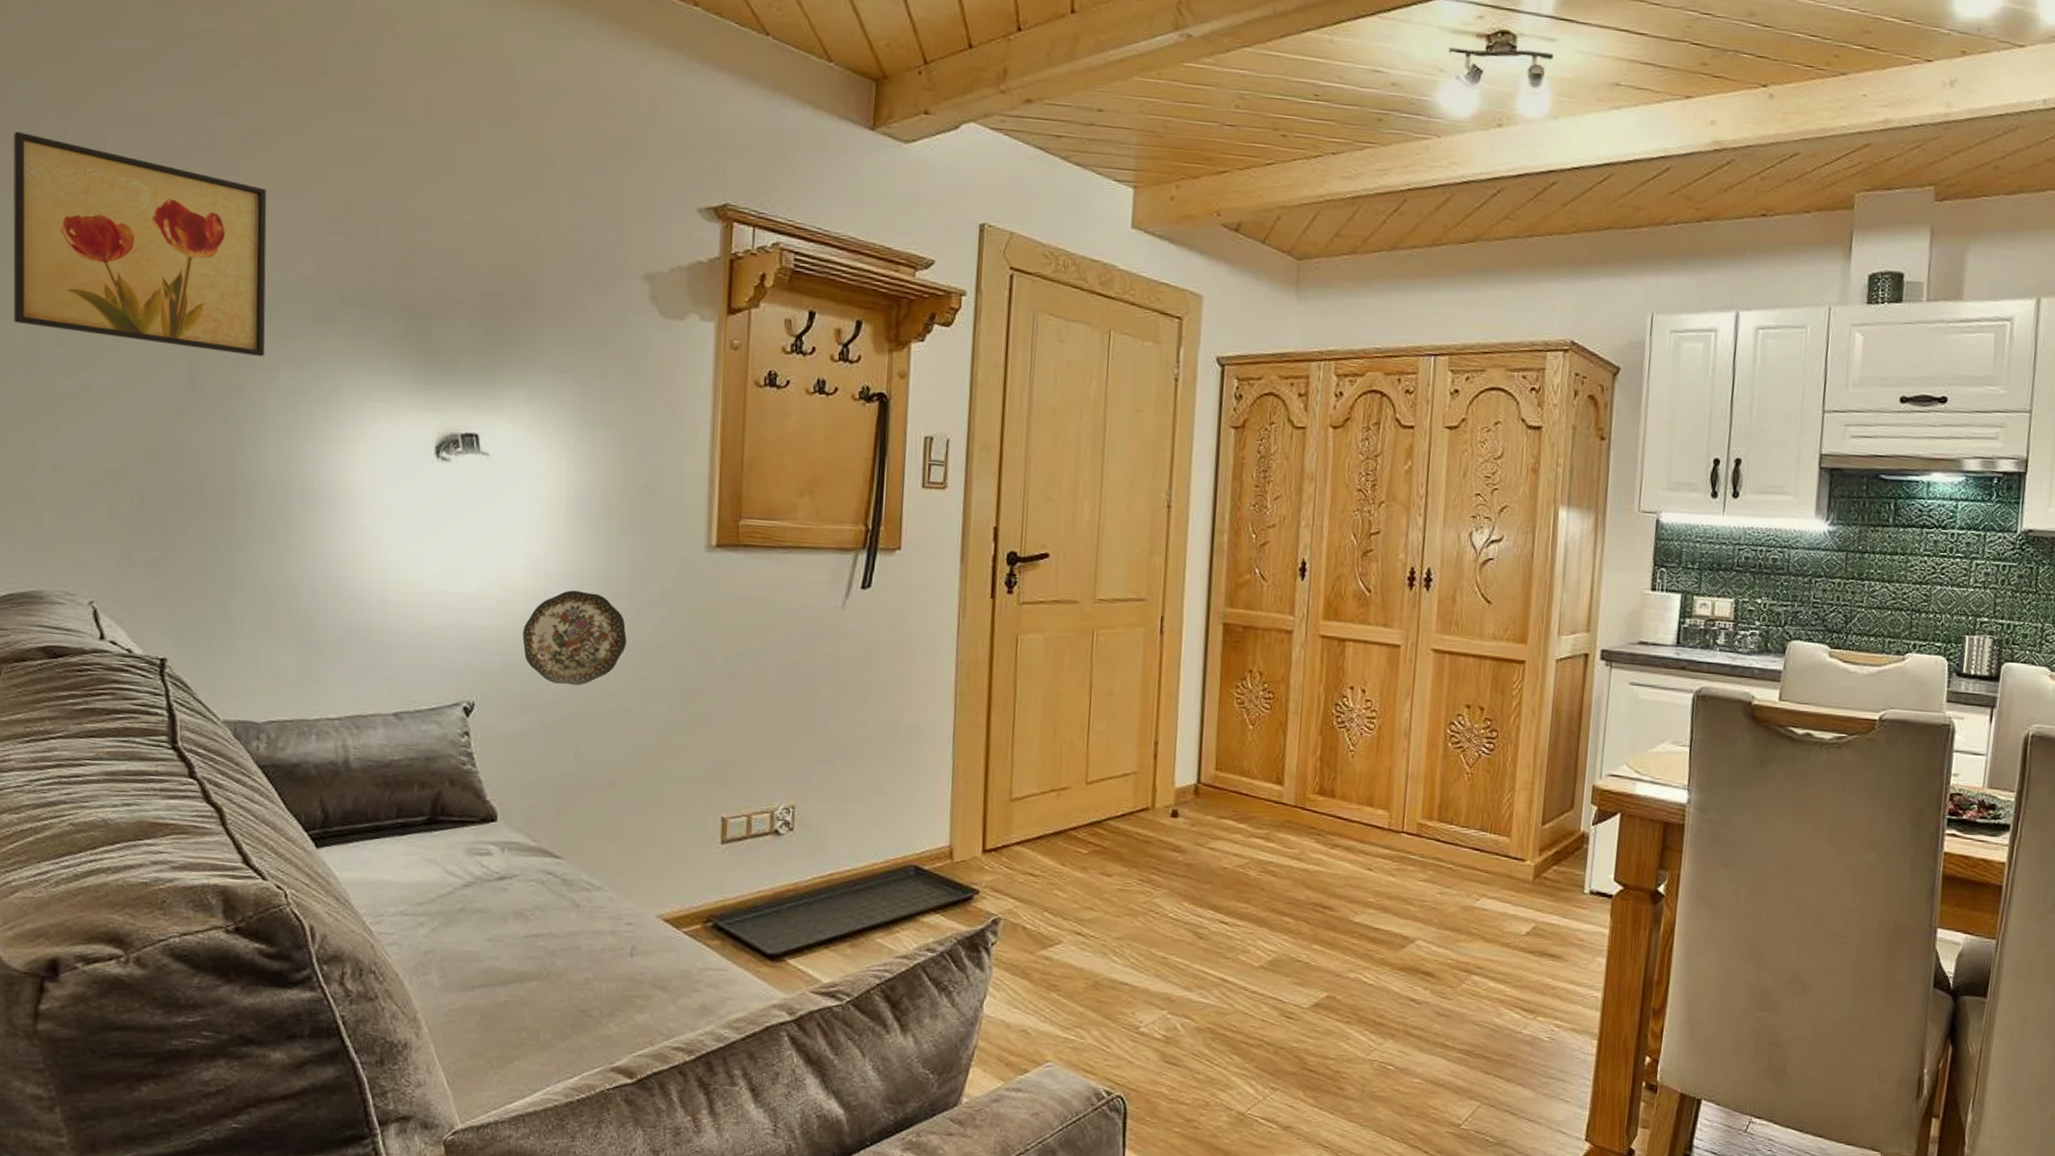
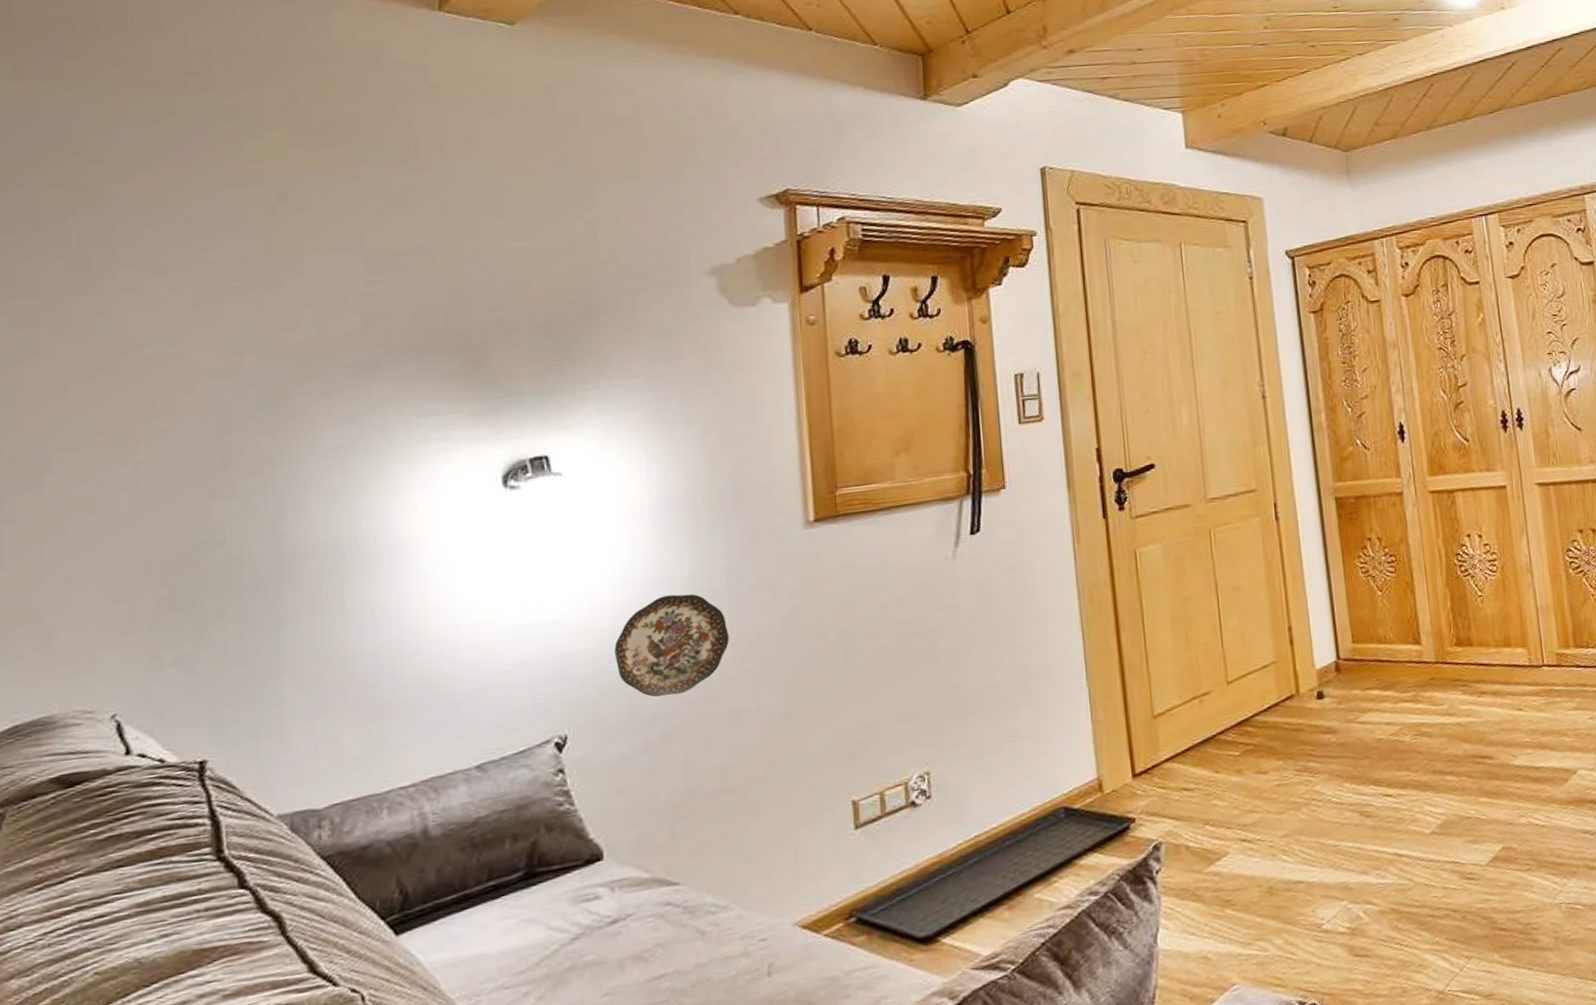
wall art: present [13,131,267,357] -> none [10,238,306,434]

